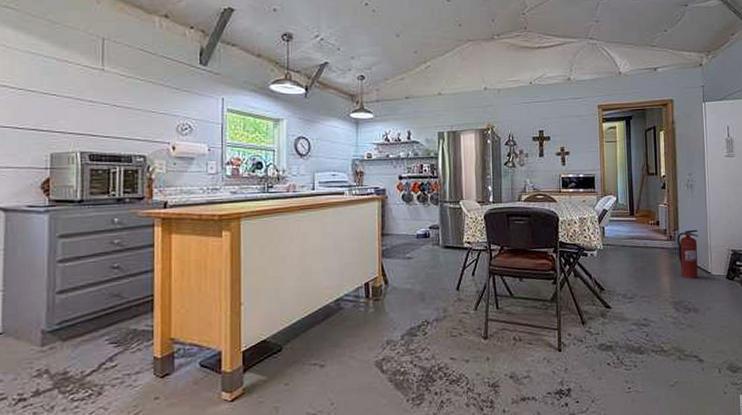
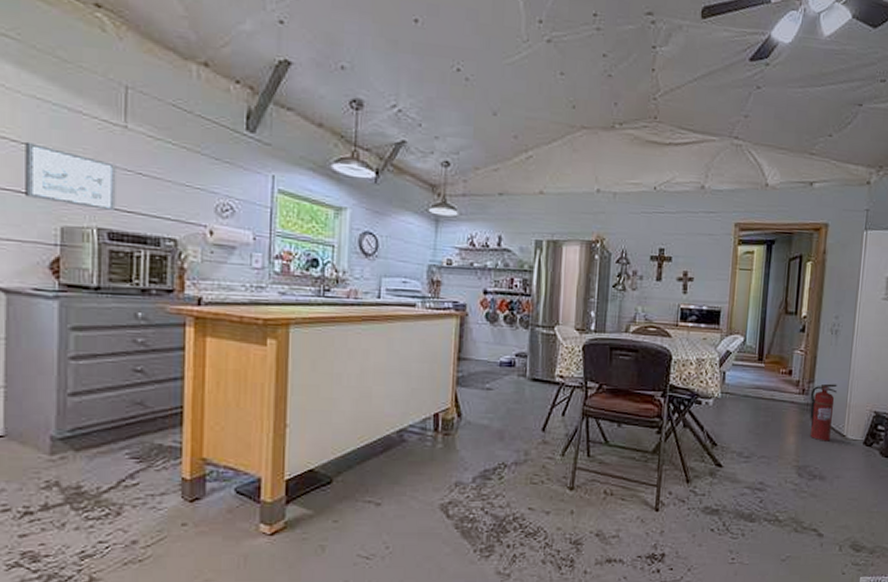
picture frame: none [22,87,96,138] -> present [25,141,116,212]

